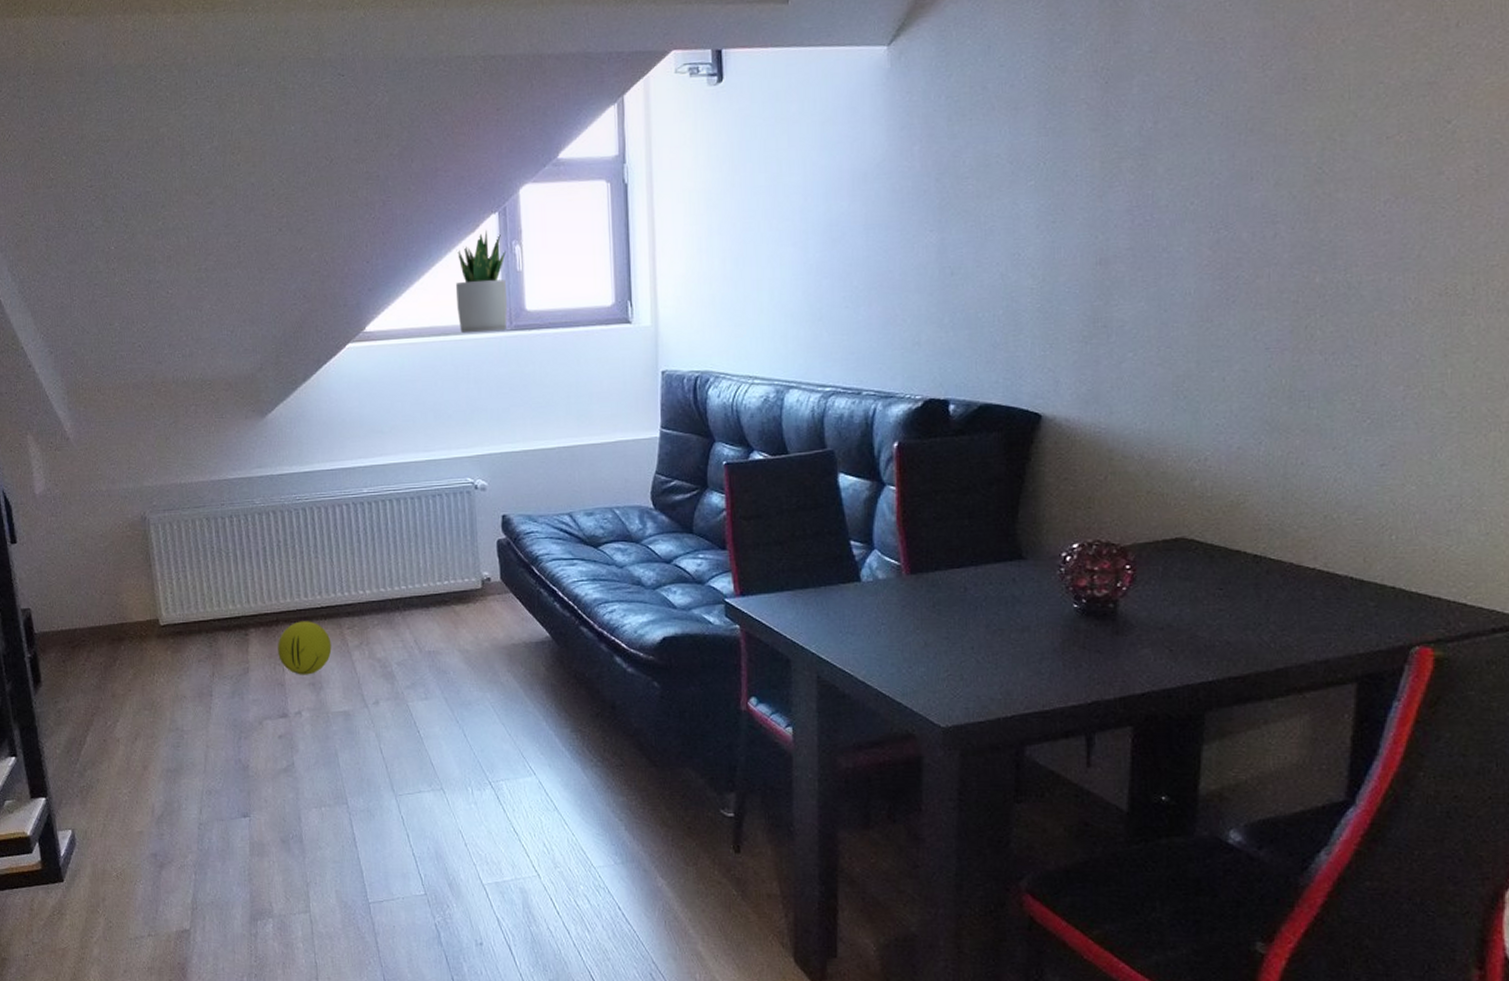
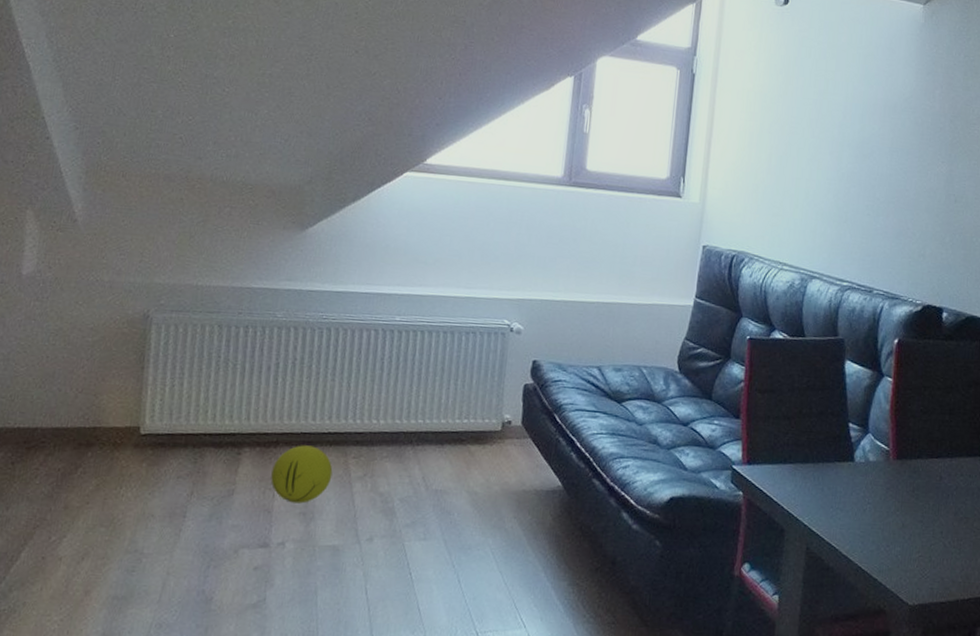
planter: present [456,230,507,334] -> none [520,90,576,186]

